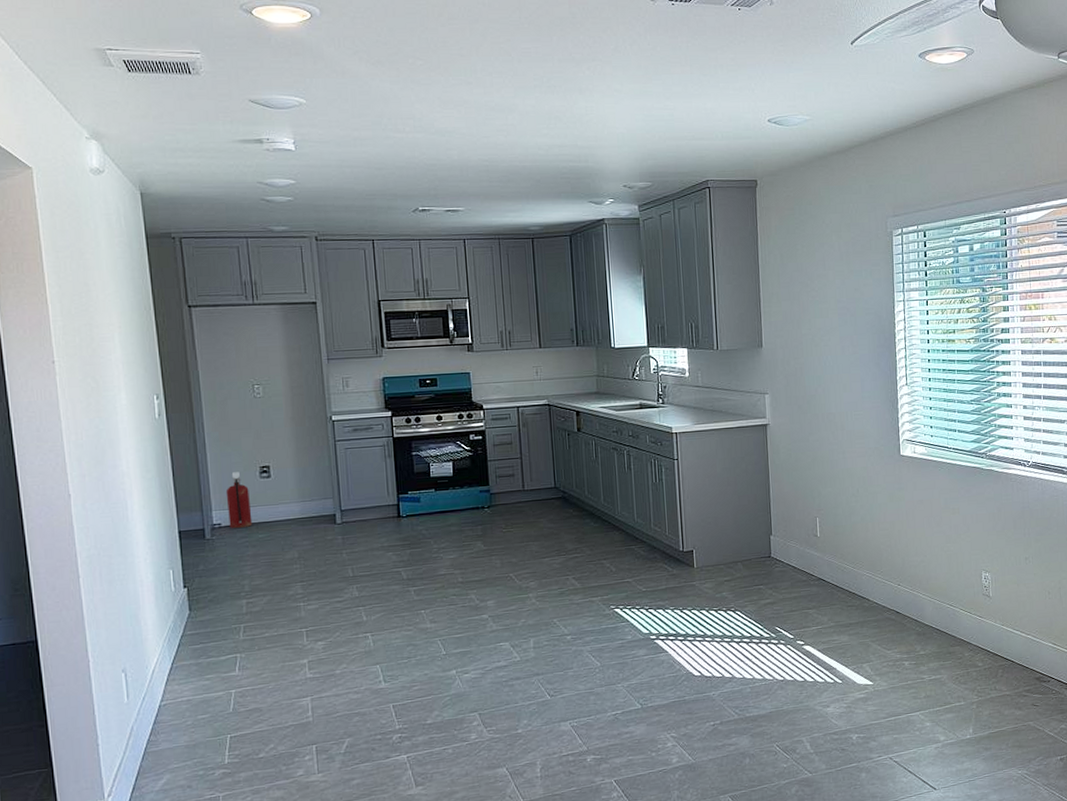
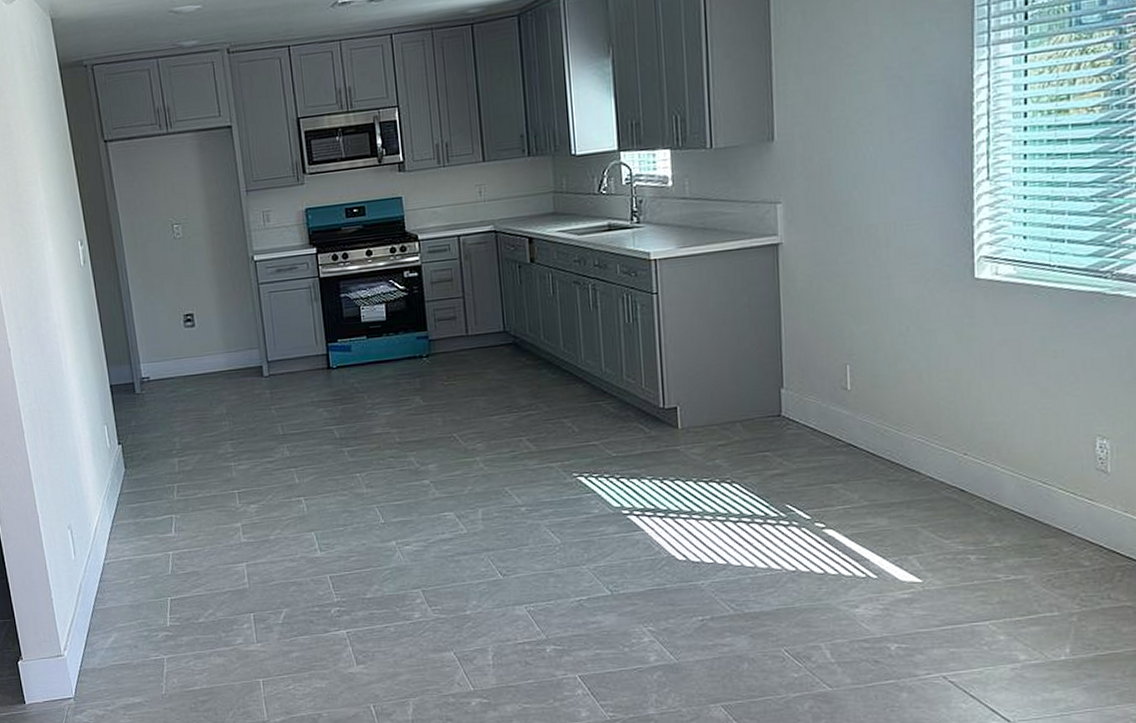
fire extinguisher: present [225,472,253,528] -> none [152,321,180,382]

